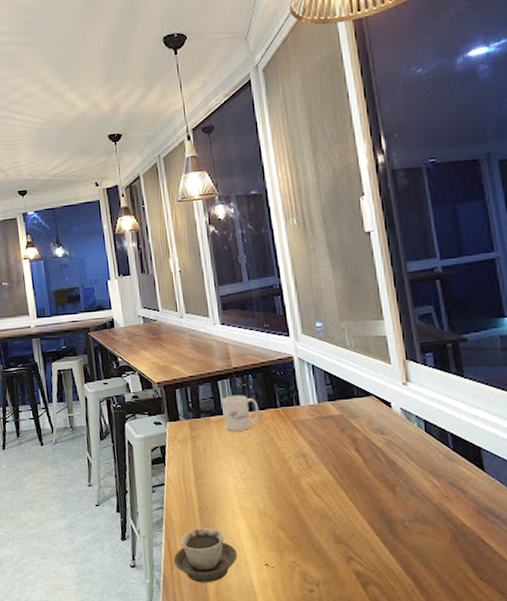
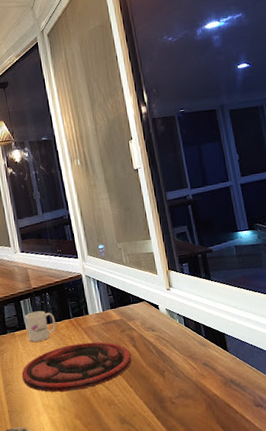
plate: none [215,439,353,495] -> present [21,342,132,392]

